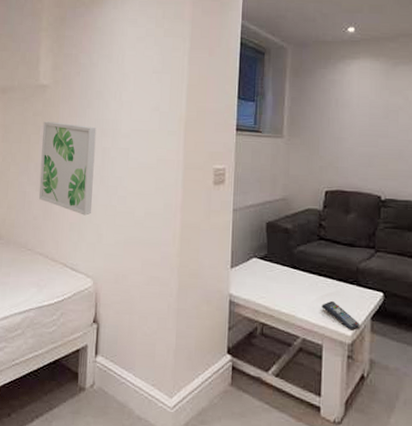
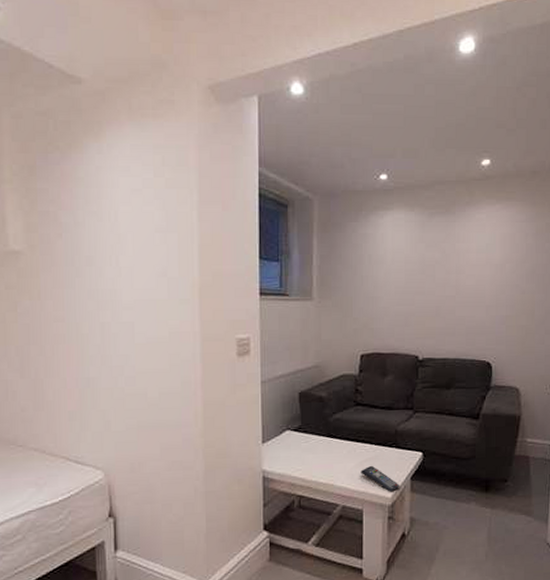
wall art: present [38,121,97,216] -> none [20,295,95,402]

